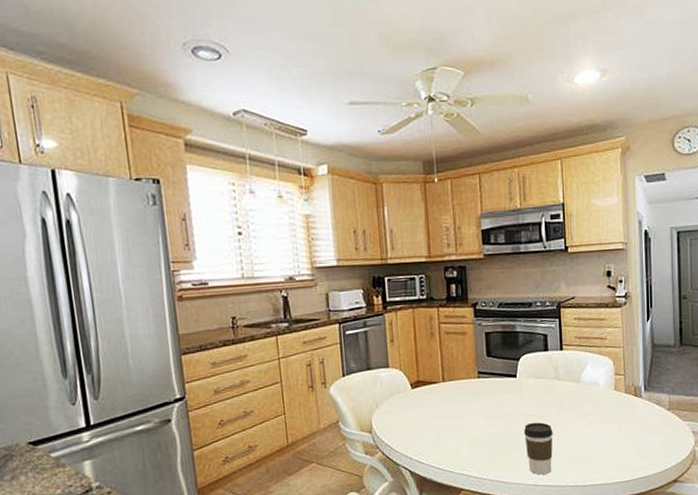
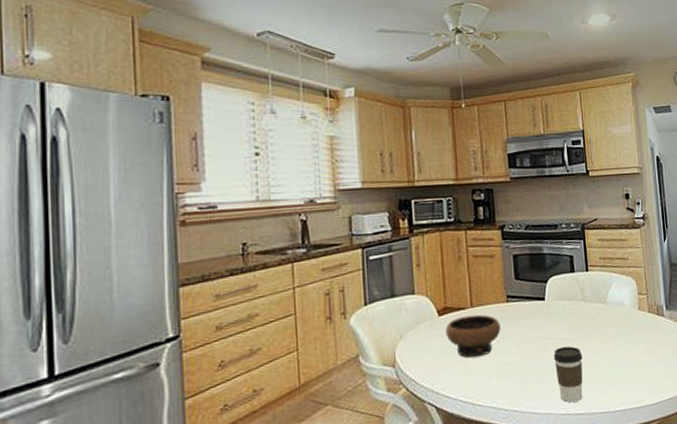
bowl: none [418,388,472,429] -> present [445,314,501,358]

